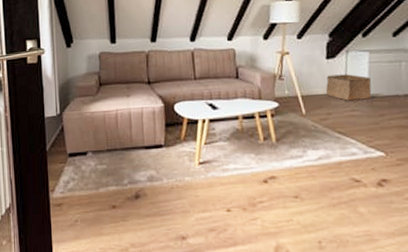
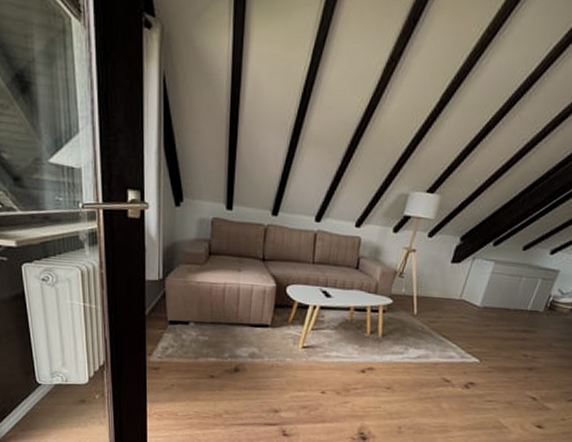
storage bin: present [325,74,372,101] -> none [441,279,488,309]

